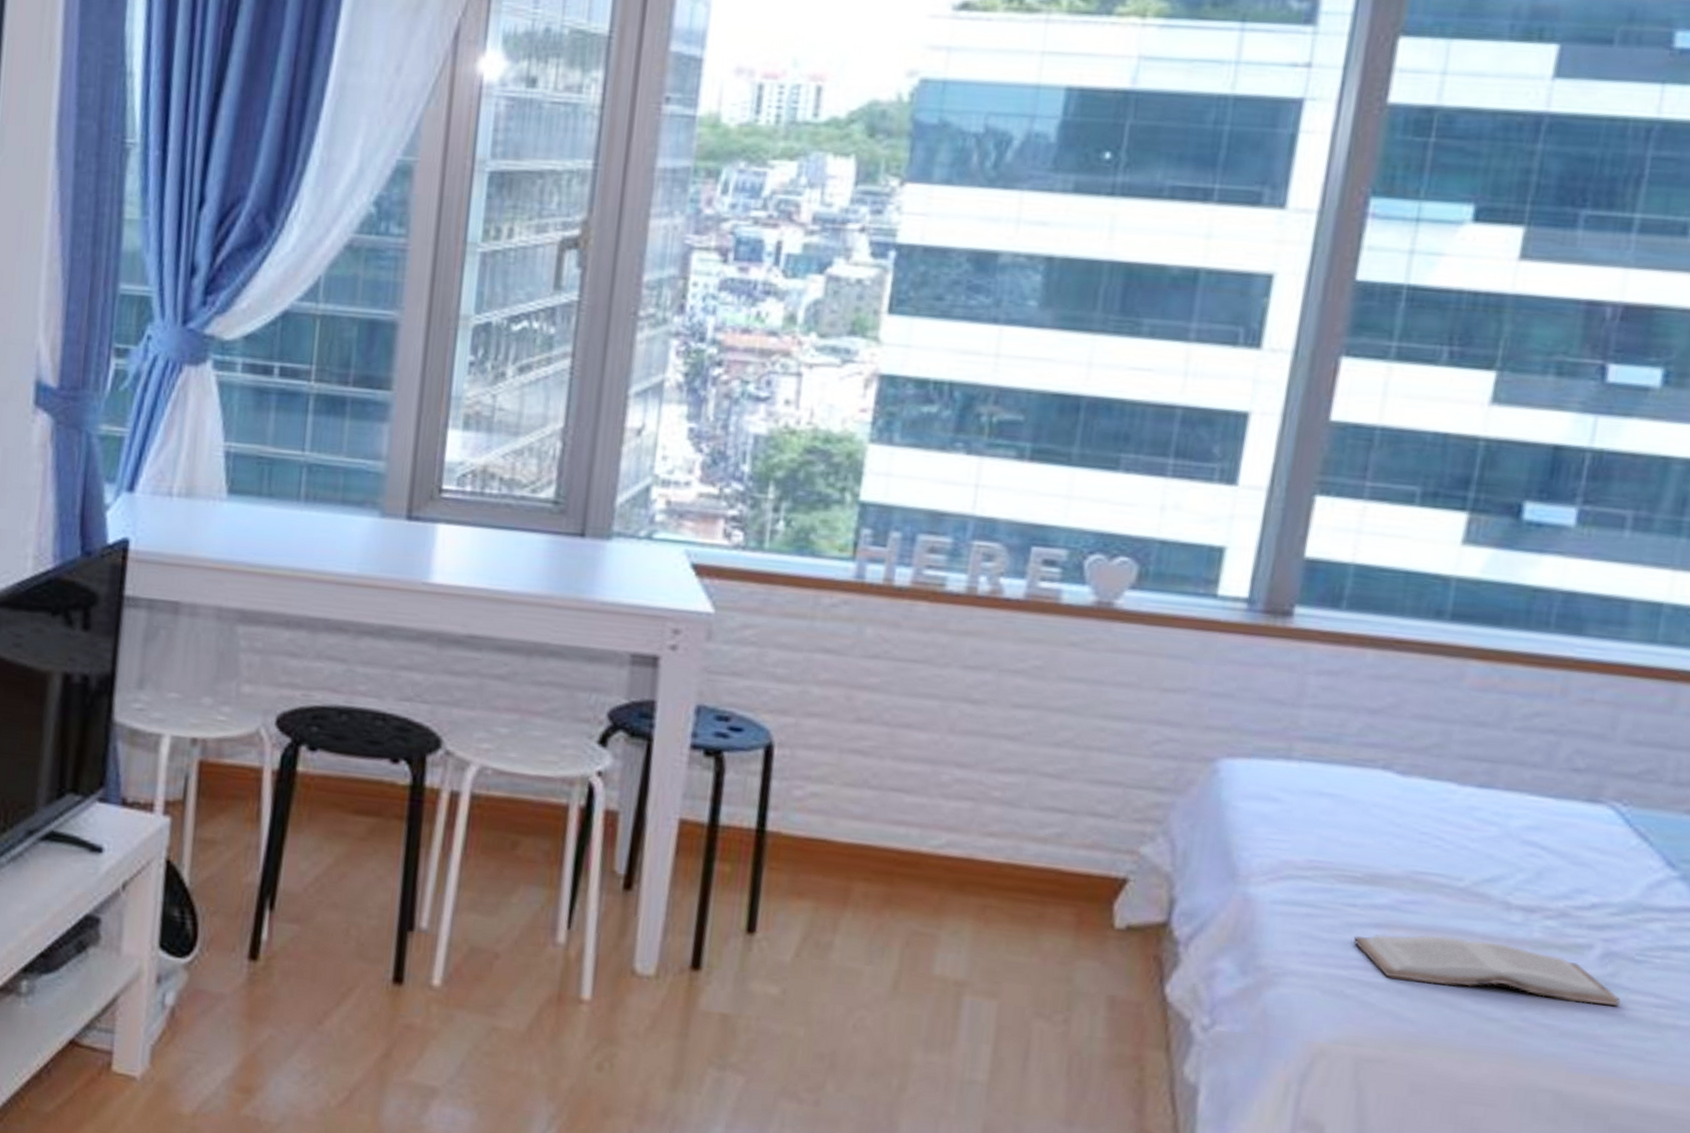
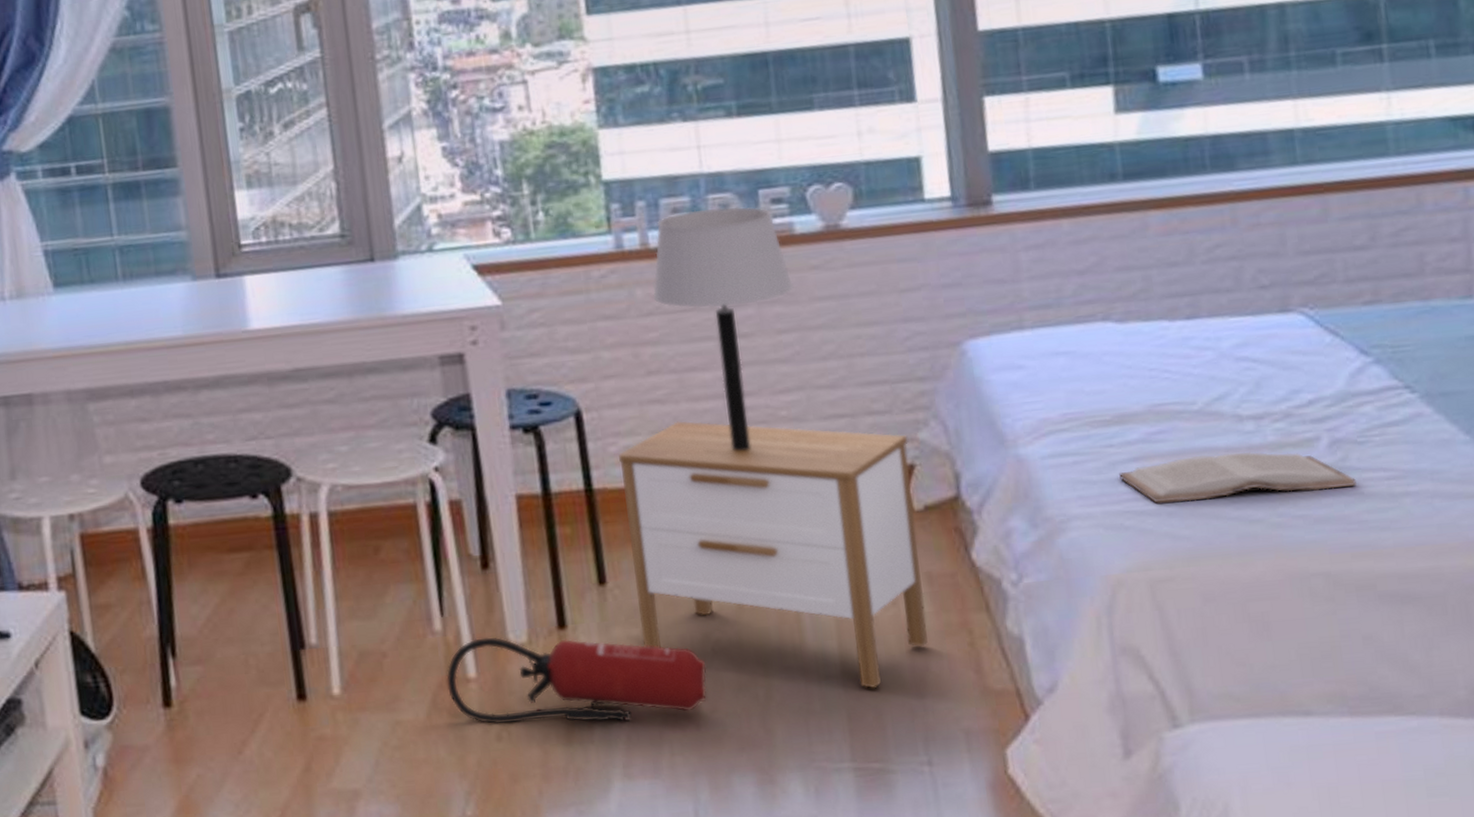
fire extinguisher: none [556,960,842,1085] -> present [446,637,707,724]
nightstand: none [779,778,1128,1105] -> present [619,421,928,689]
table lamp: none [884,554,1044,825] -> present [653,206,794,451]

